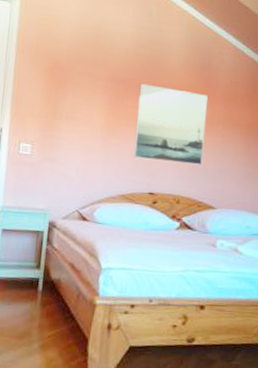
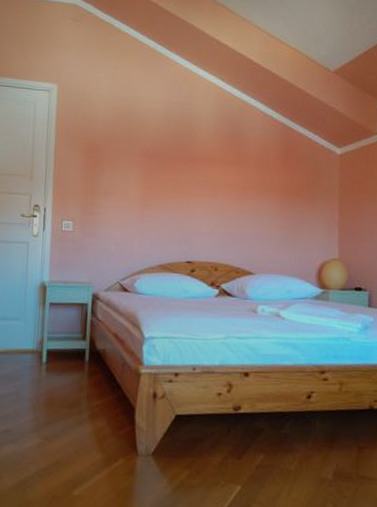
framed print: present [133,83,208,165] -> none [169,156,239,232]

